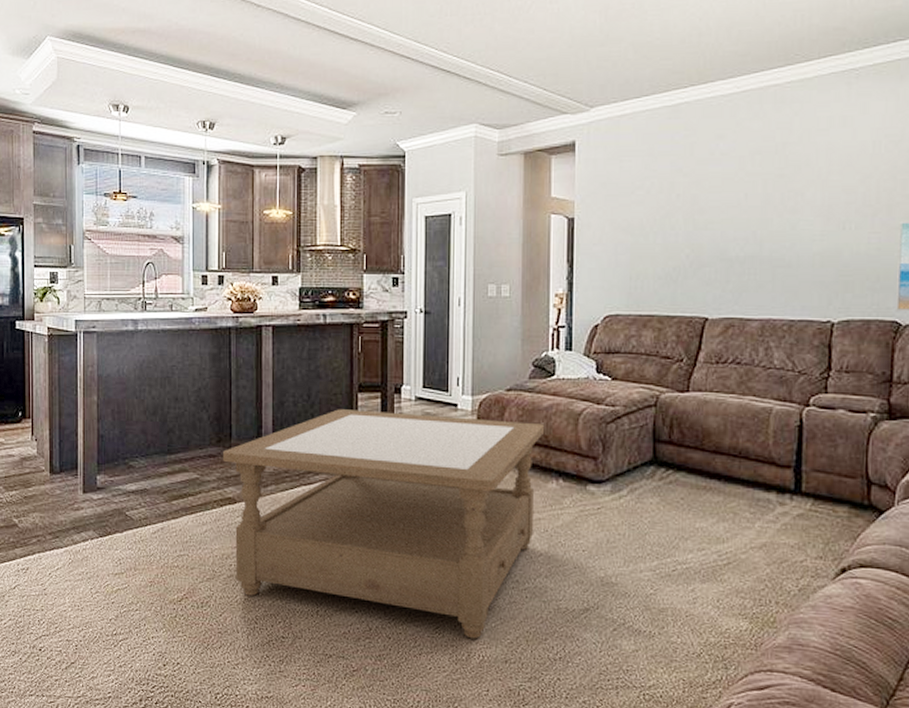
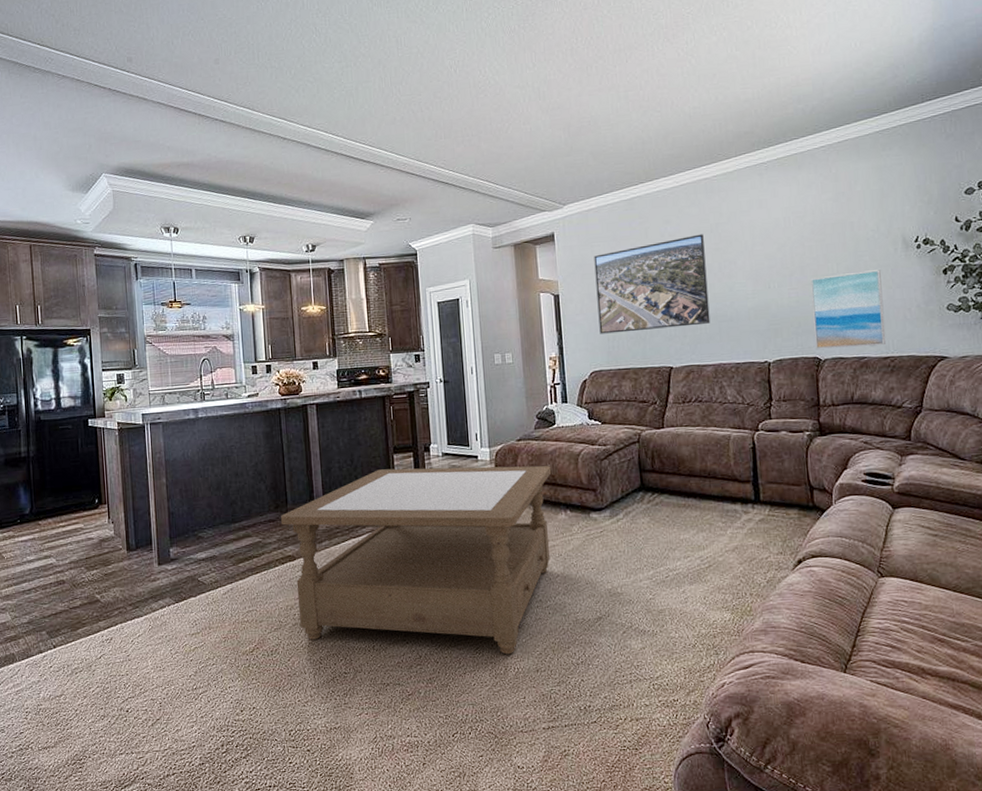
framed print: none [620,155,765,271] -> present [594,234,711,334]

